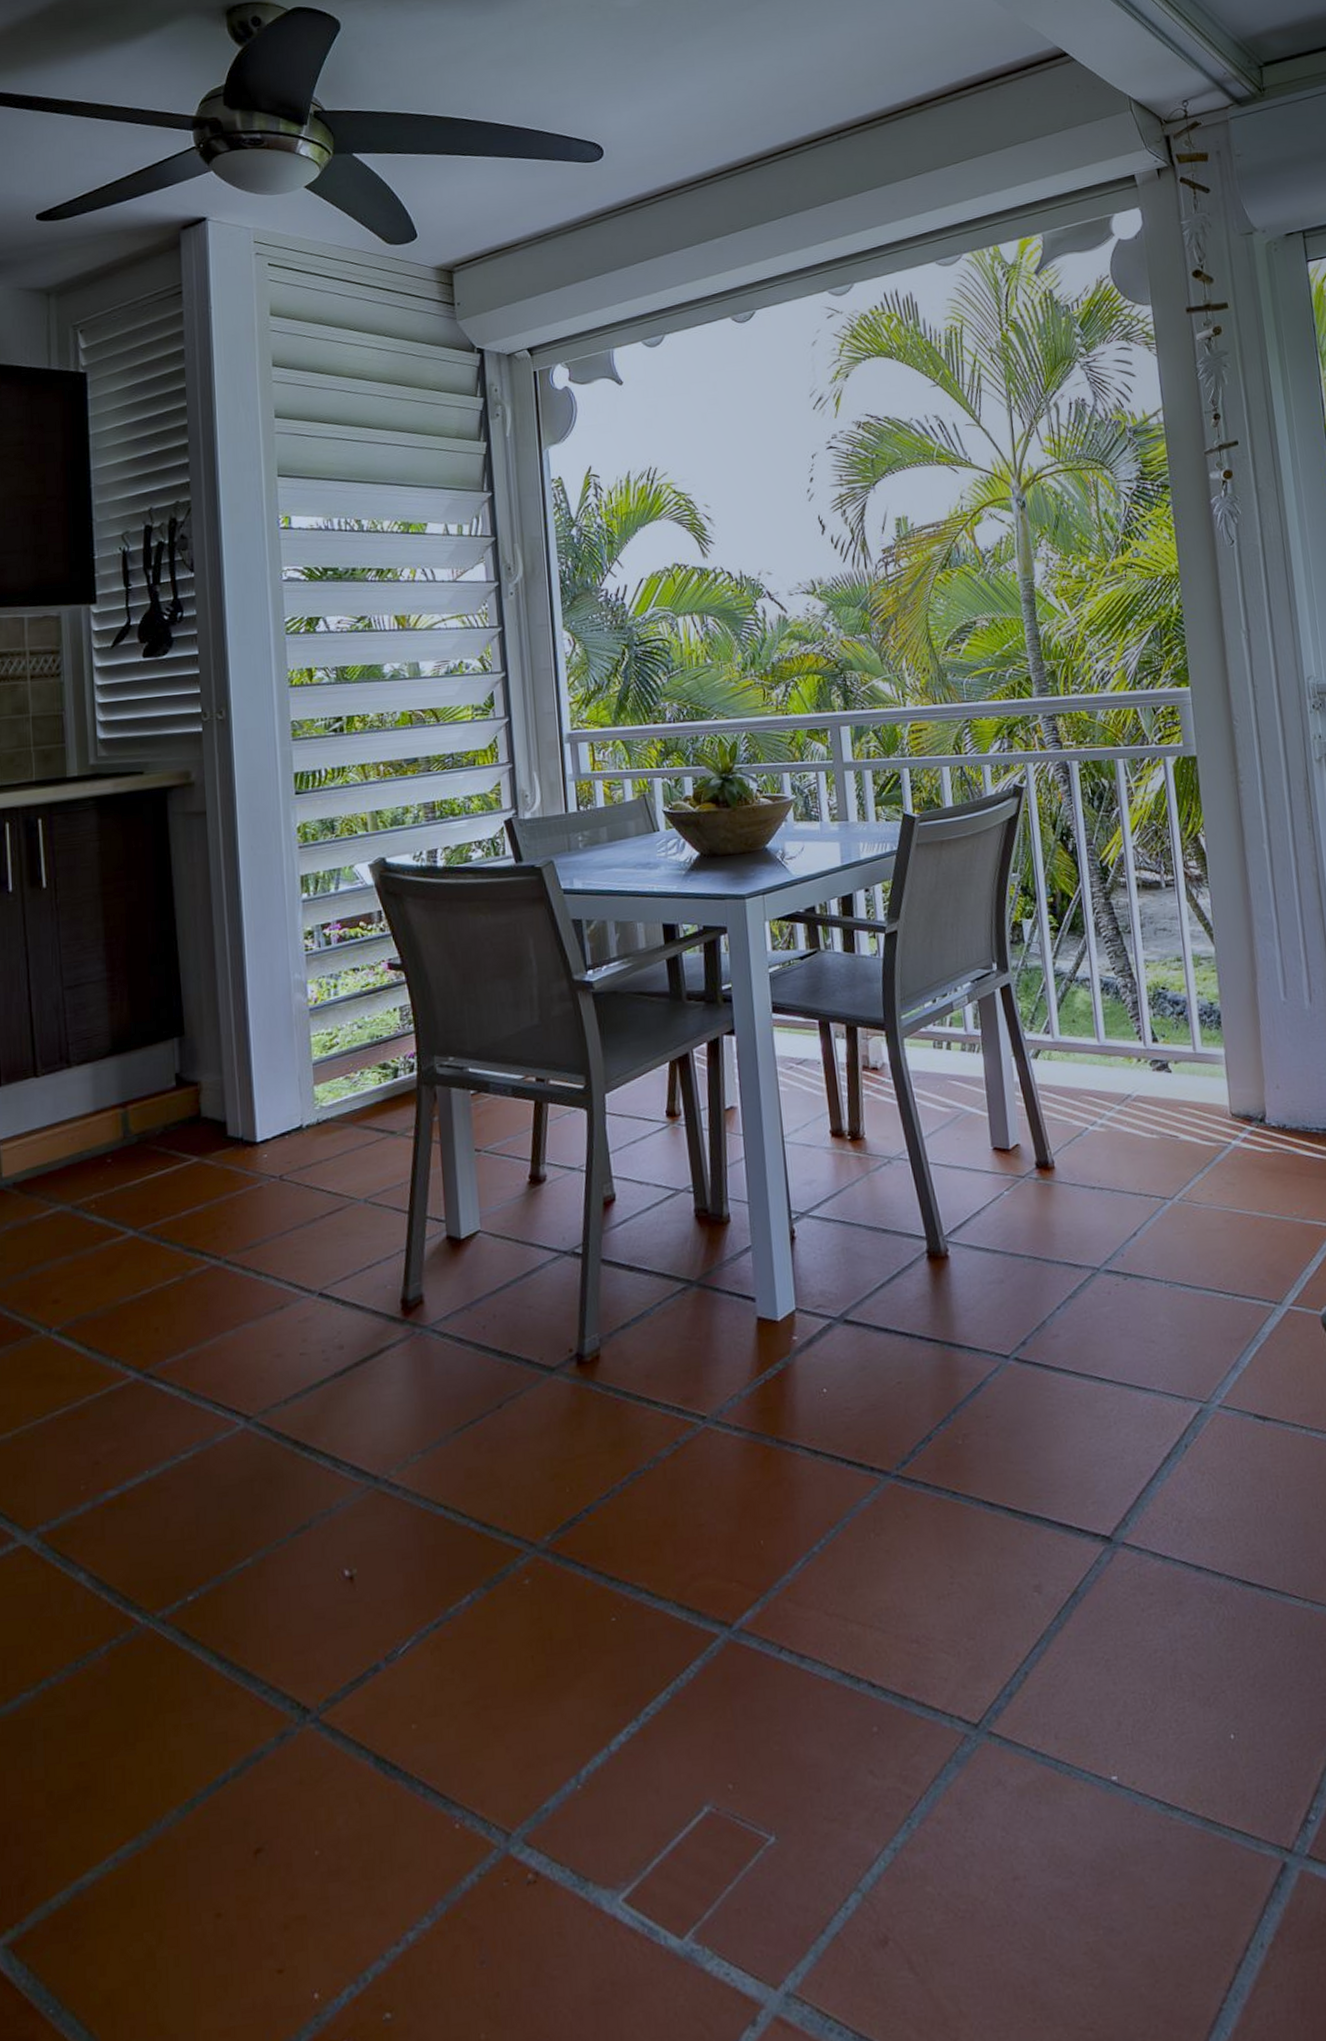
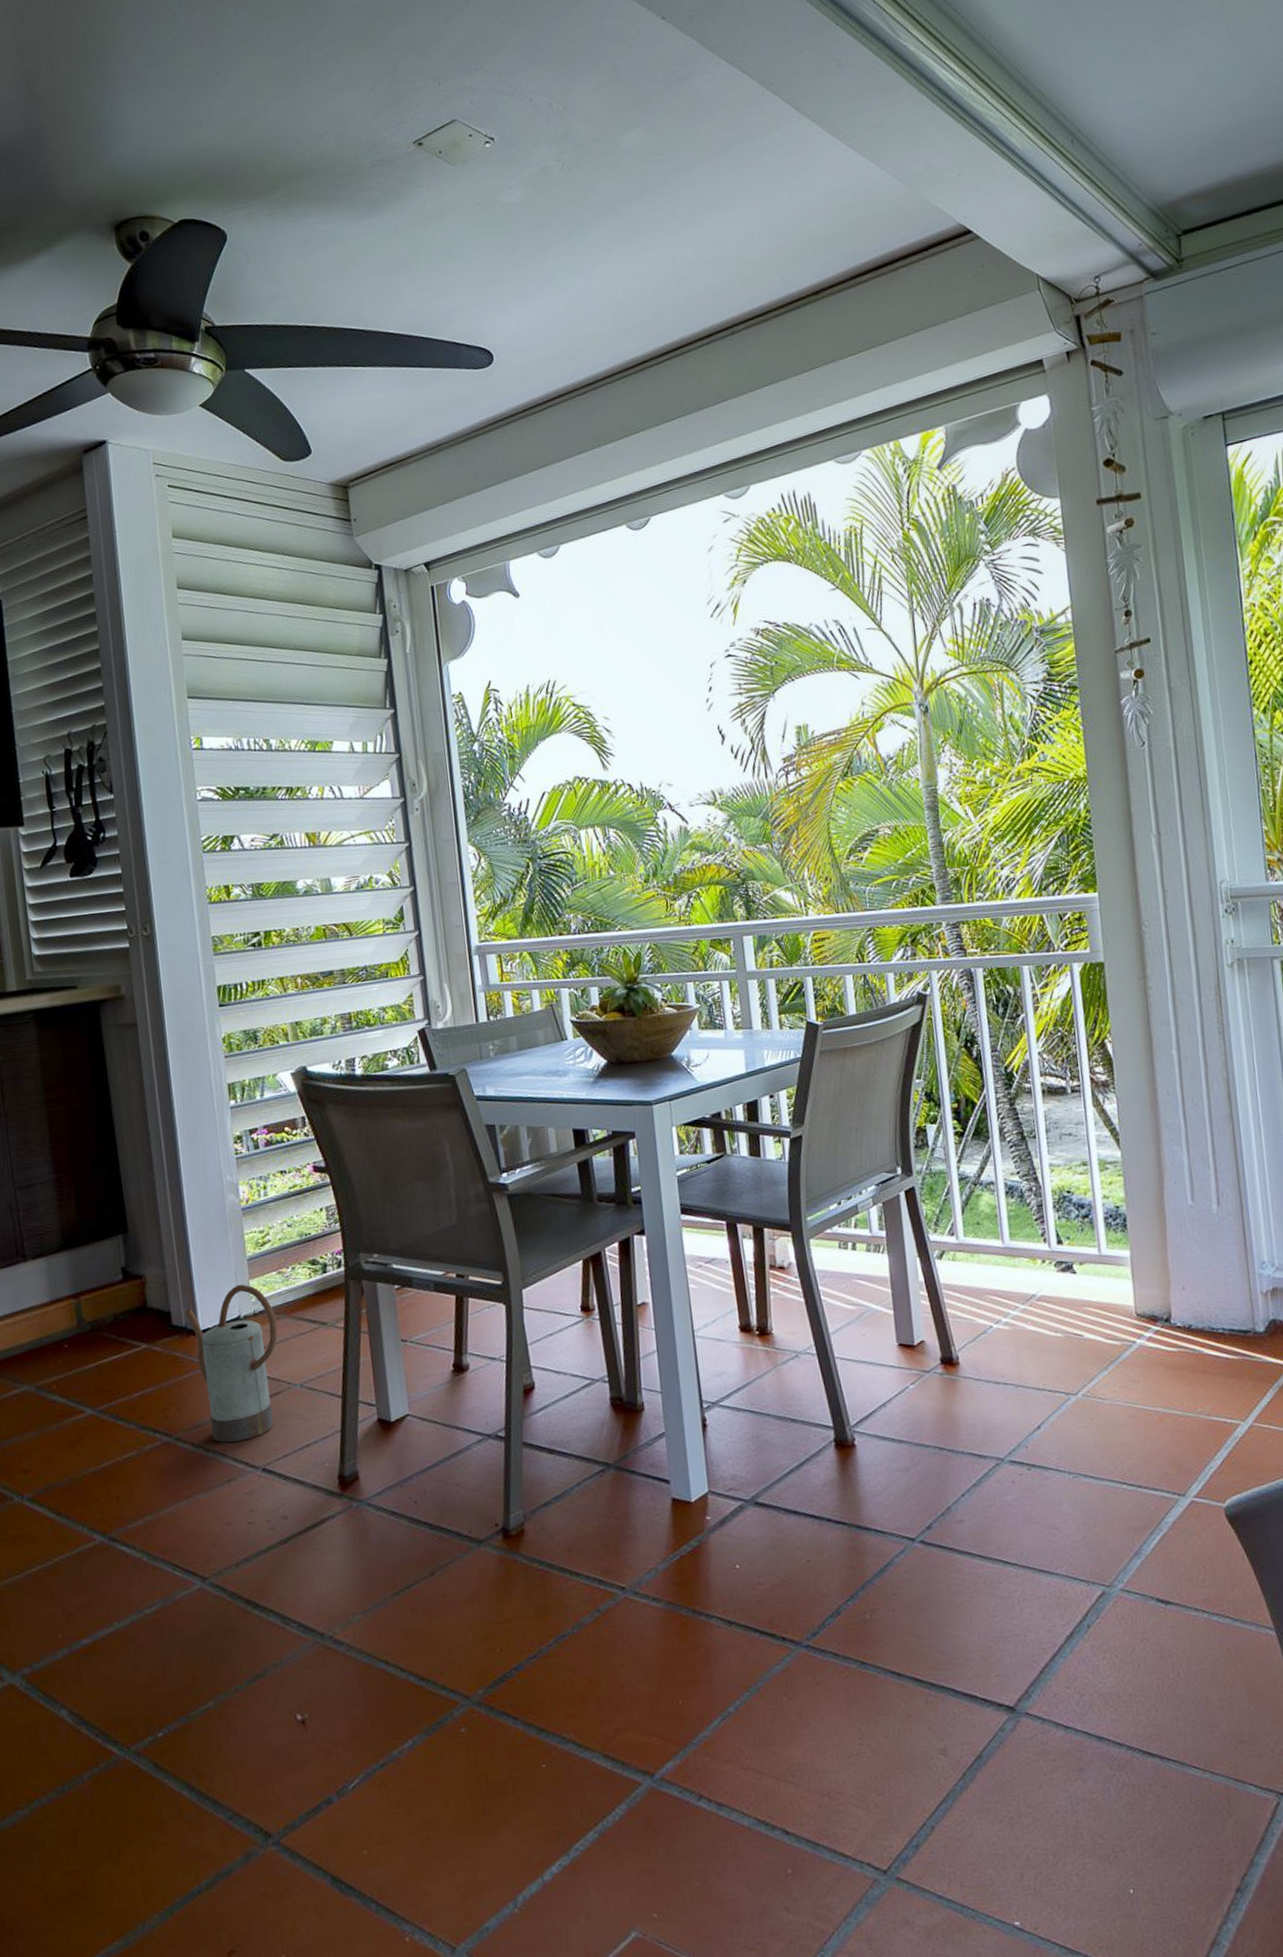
watering can: none [242,1090,343,1265] -> present [184,1284,278,1443]

